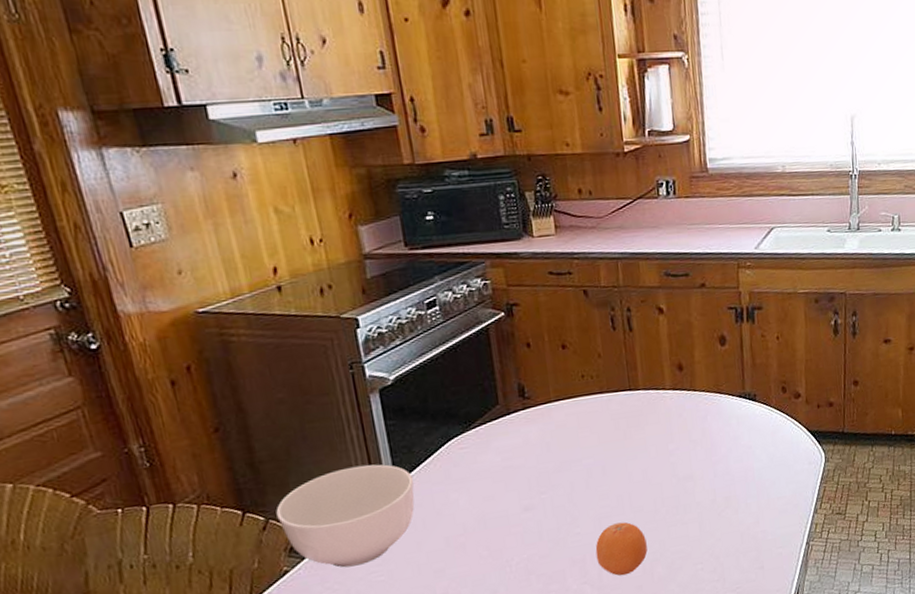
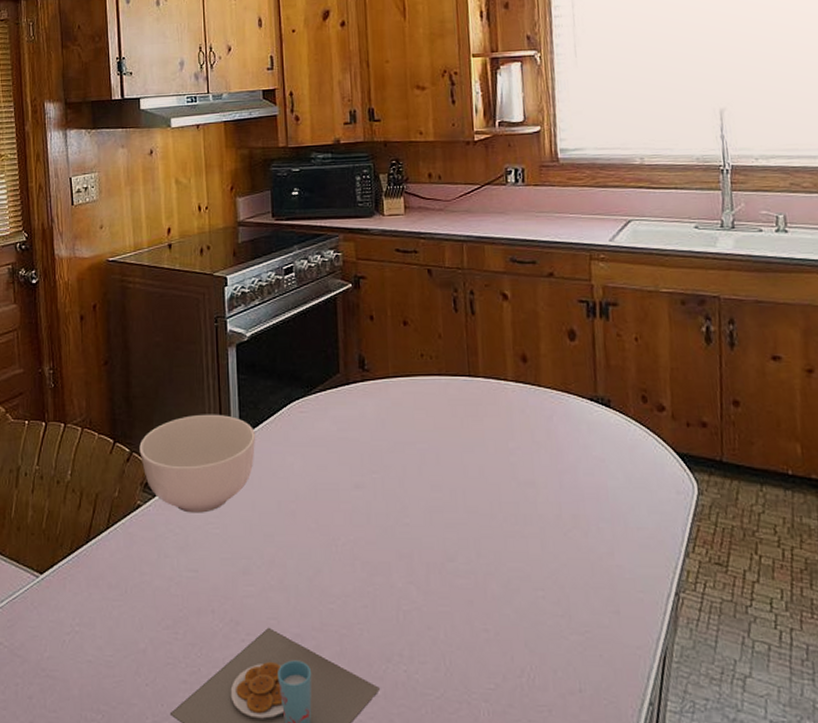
fruit: present [595,522,648,576] -> none [424,521,481,584]

